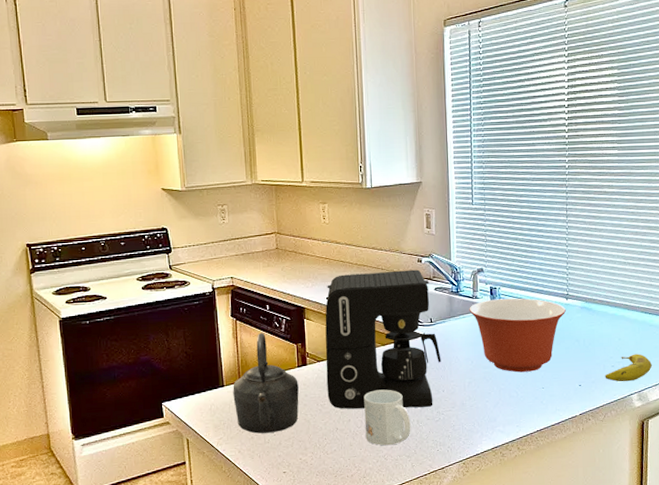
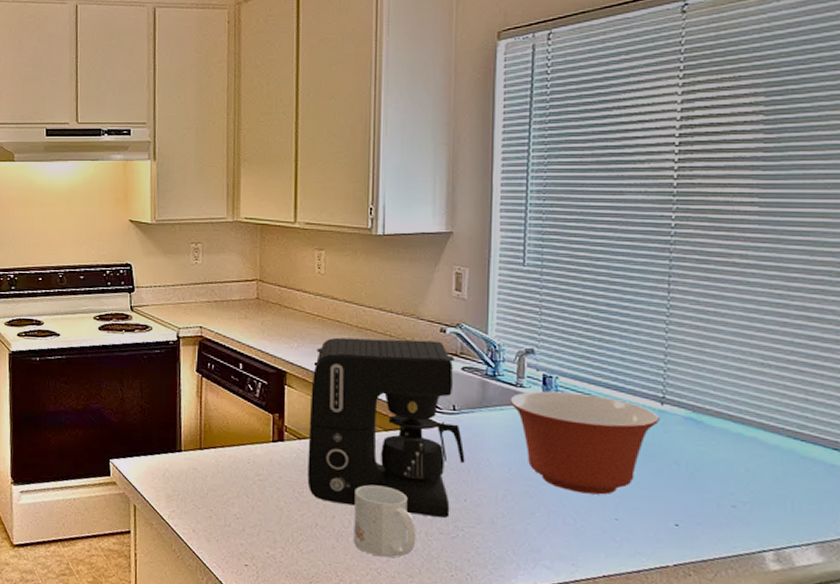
kettle: present [233,333,299,434] -> none [191,395,272,516]
fruit: present [605,354,652,382] -> none [719,494,802,533]

